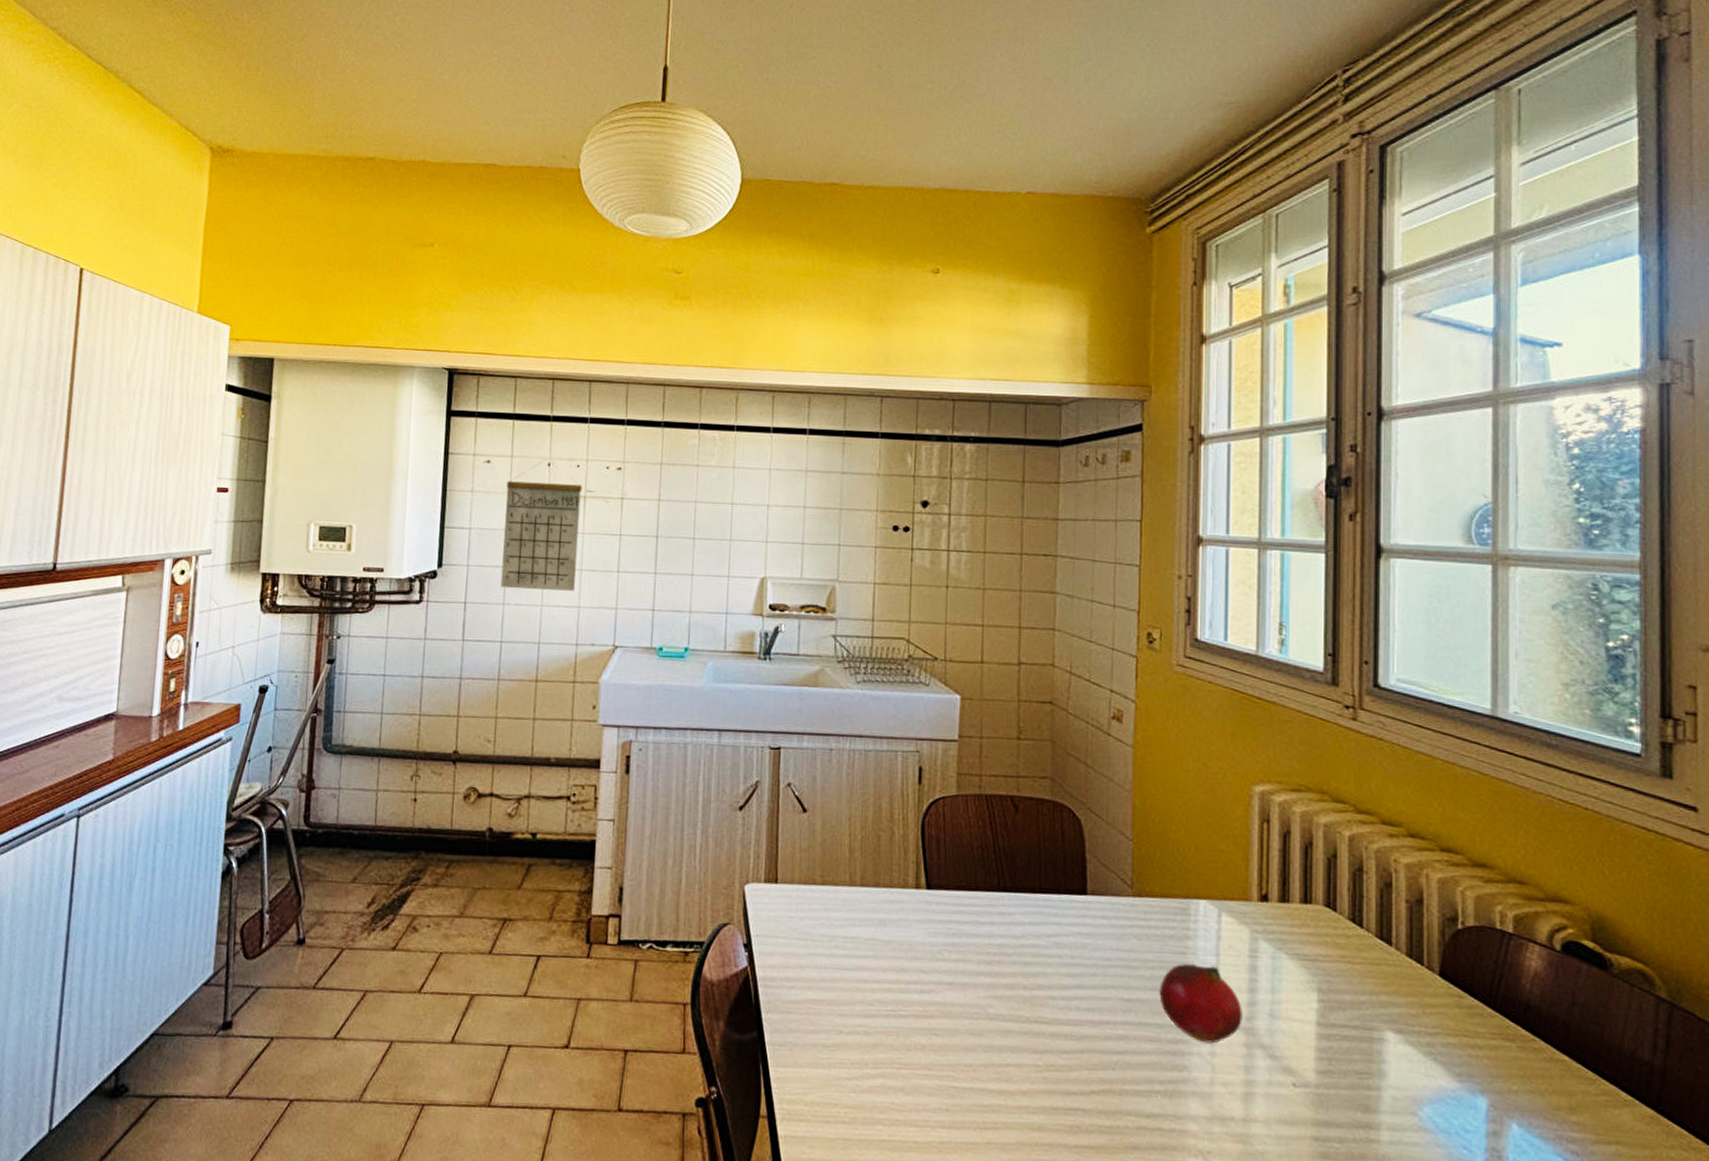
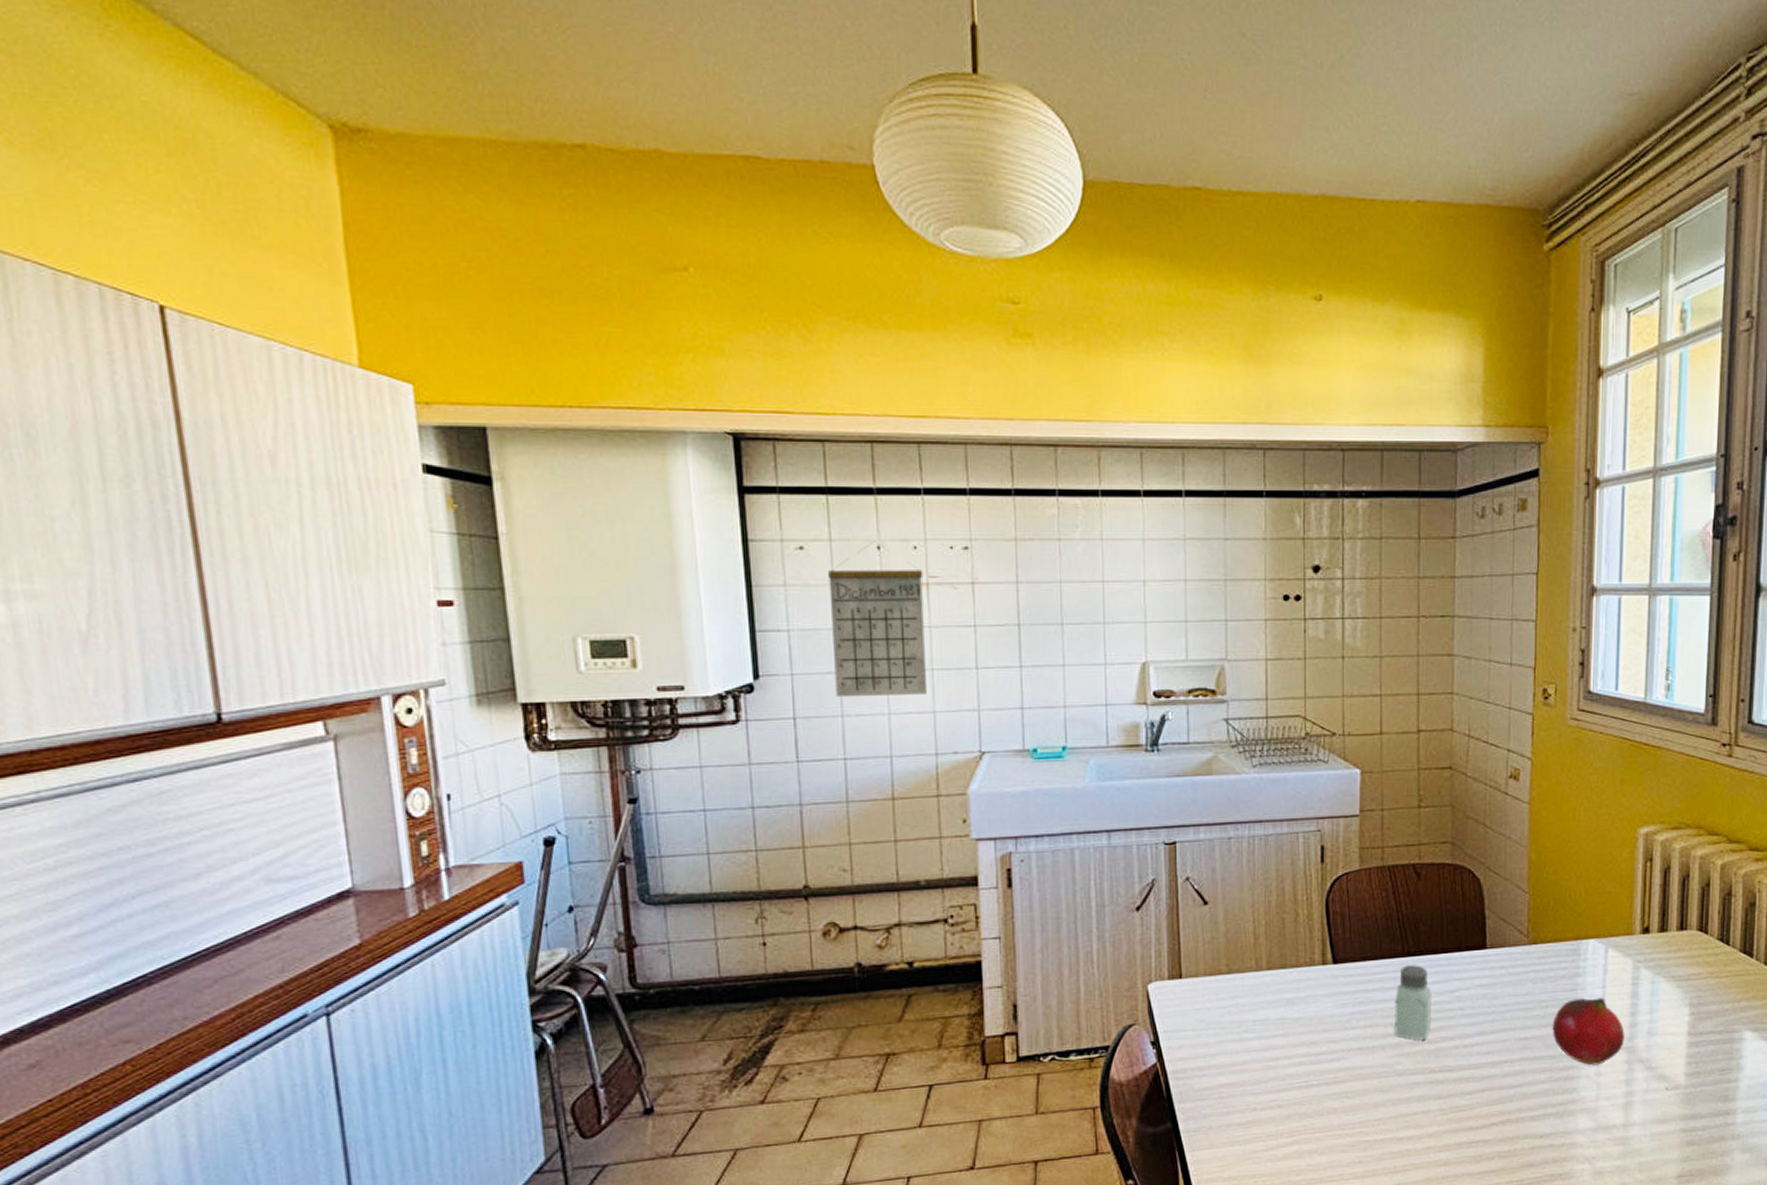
saltshaker: none [988,901,1028,984] -> present [1395,965,1431,1040]

